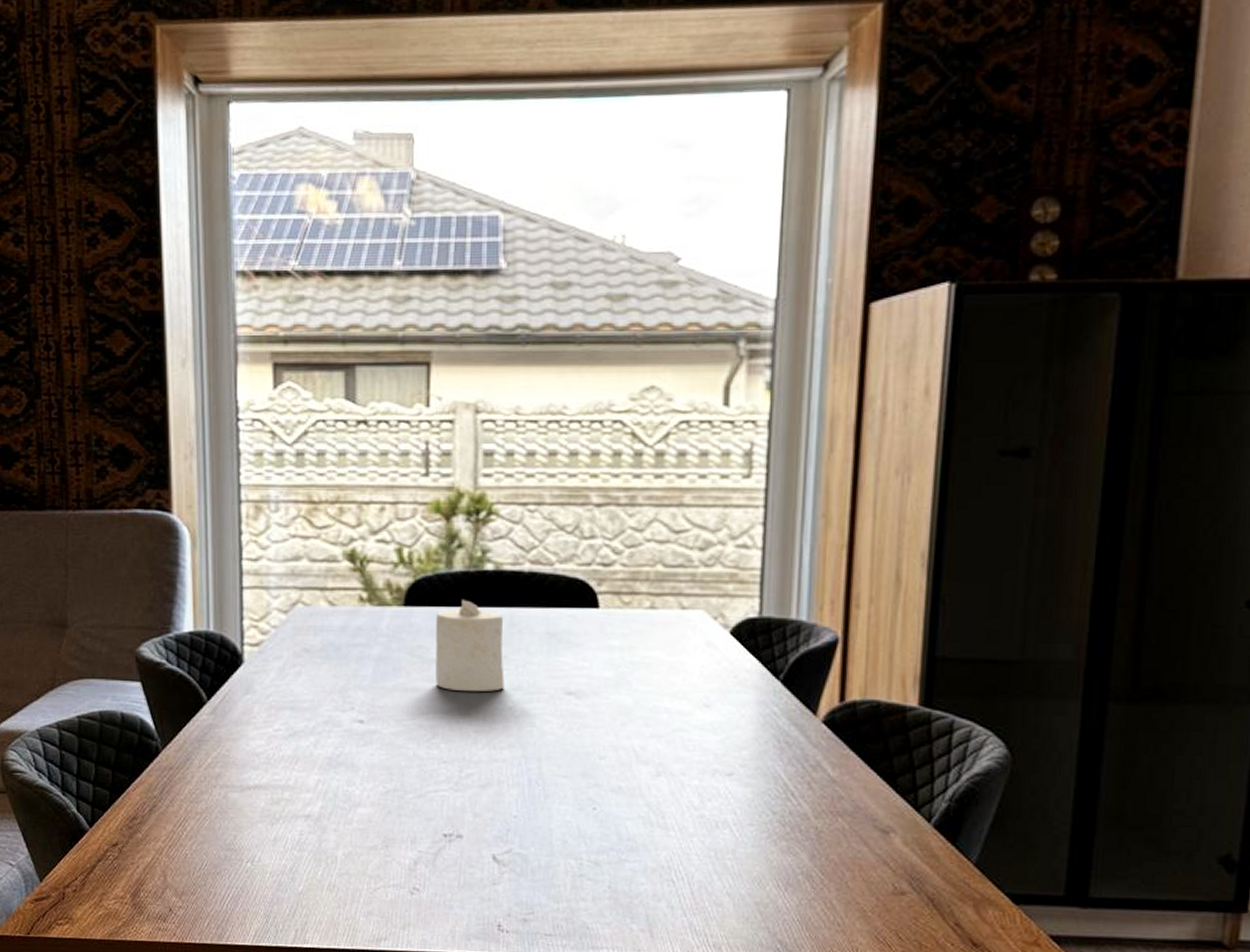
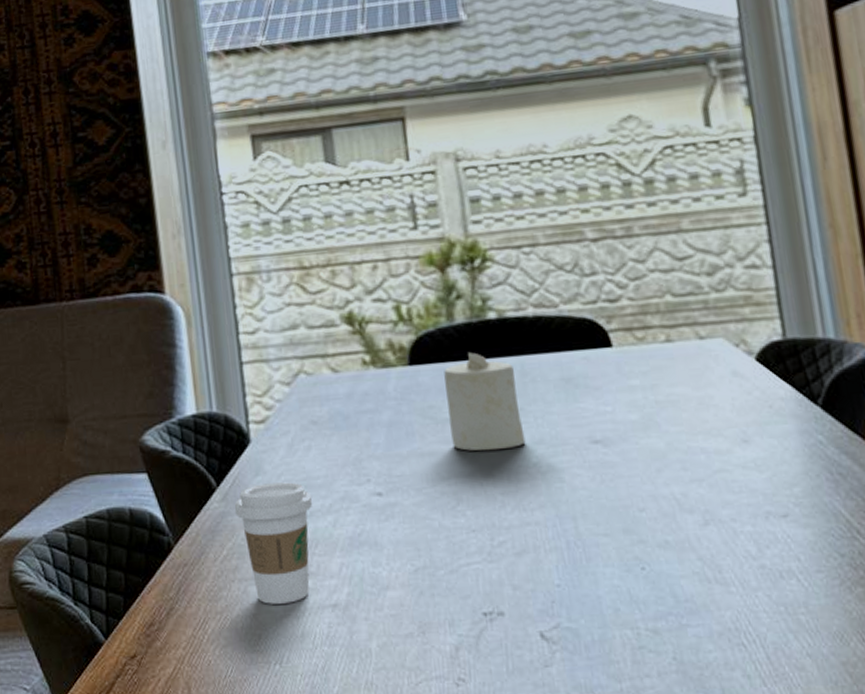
coffee cup: none [222,702,297,811] -> present [234,482,313,604]

